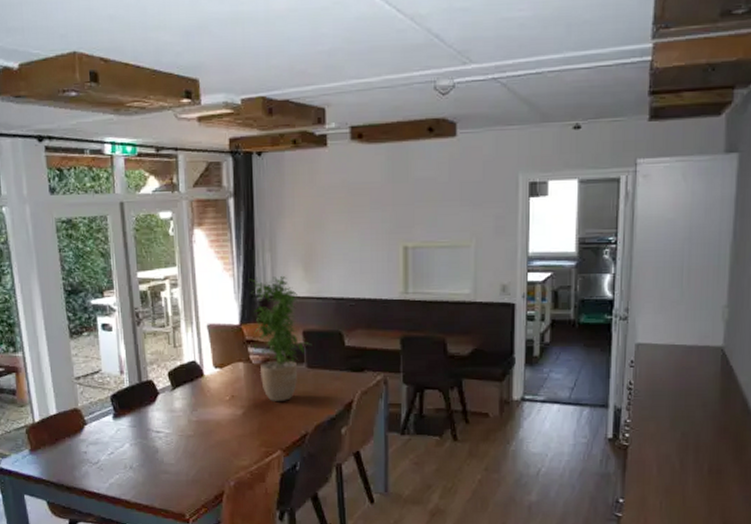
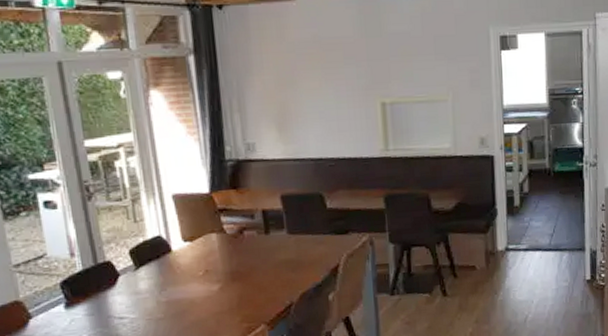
potted plant: present [248,276,312,401] -> none [216,138,292,273]

